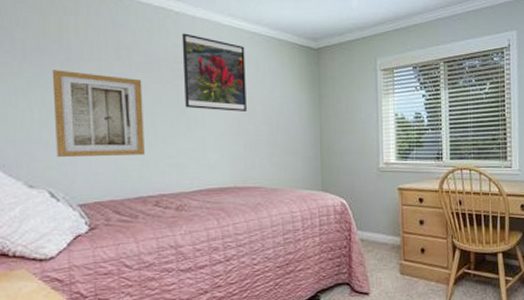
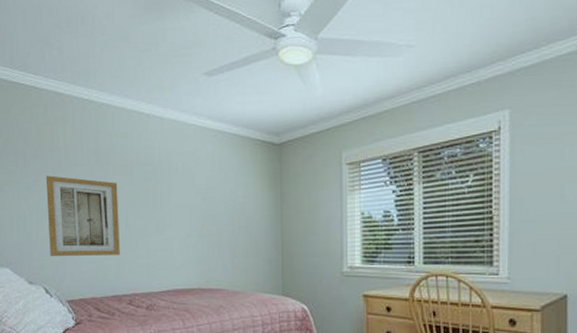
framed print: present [181,33,247,111] -> none [151,135,210,212]

